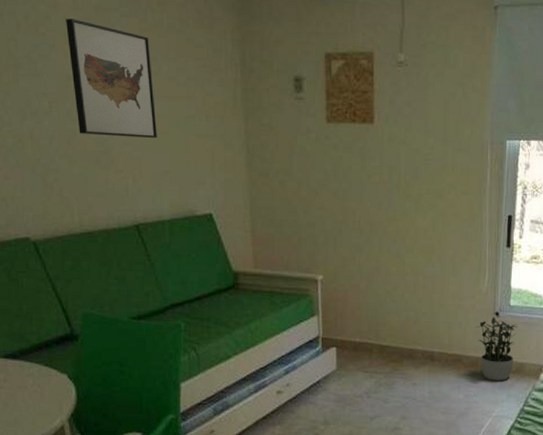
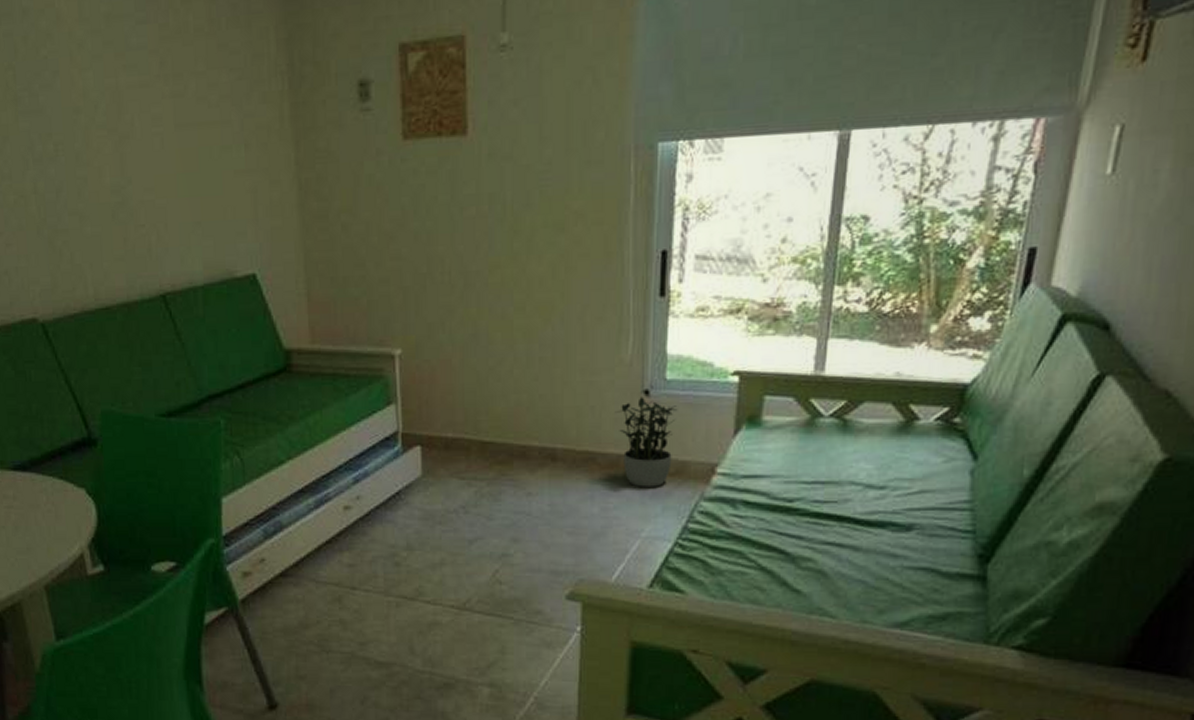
wall art: present [66,19,157,138] -> none [71,33,185,182]

